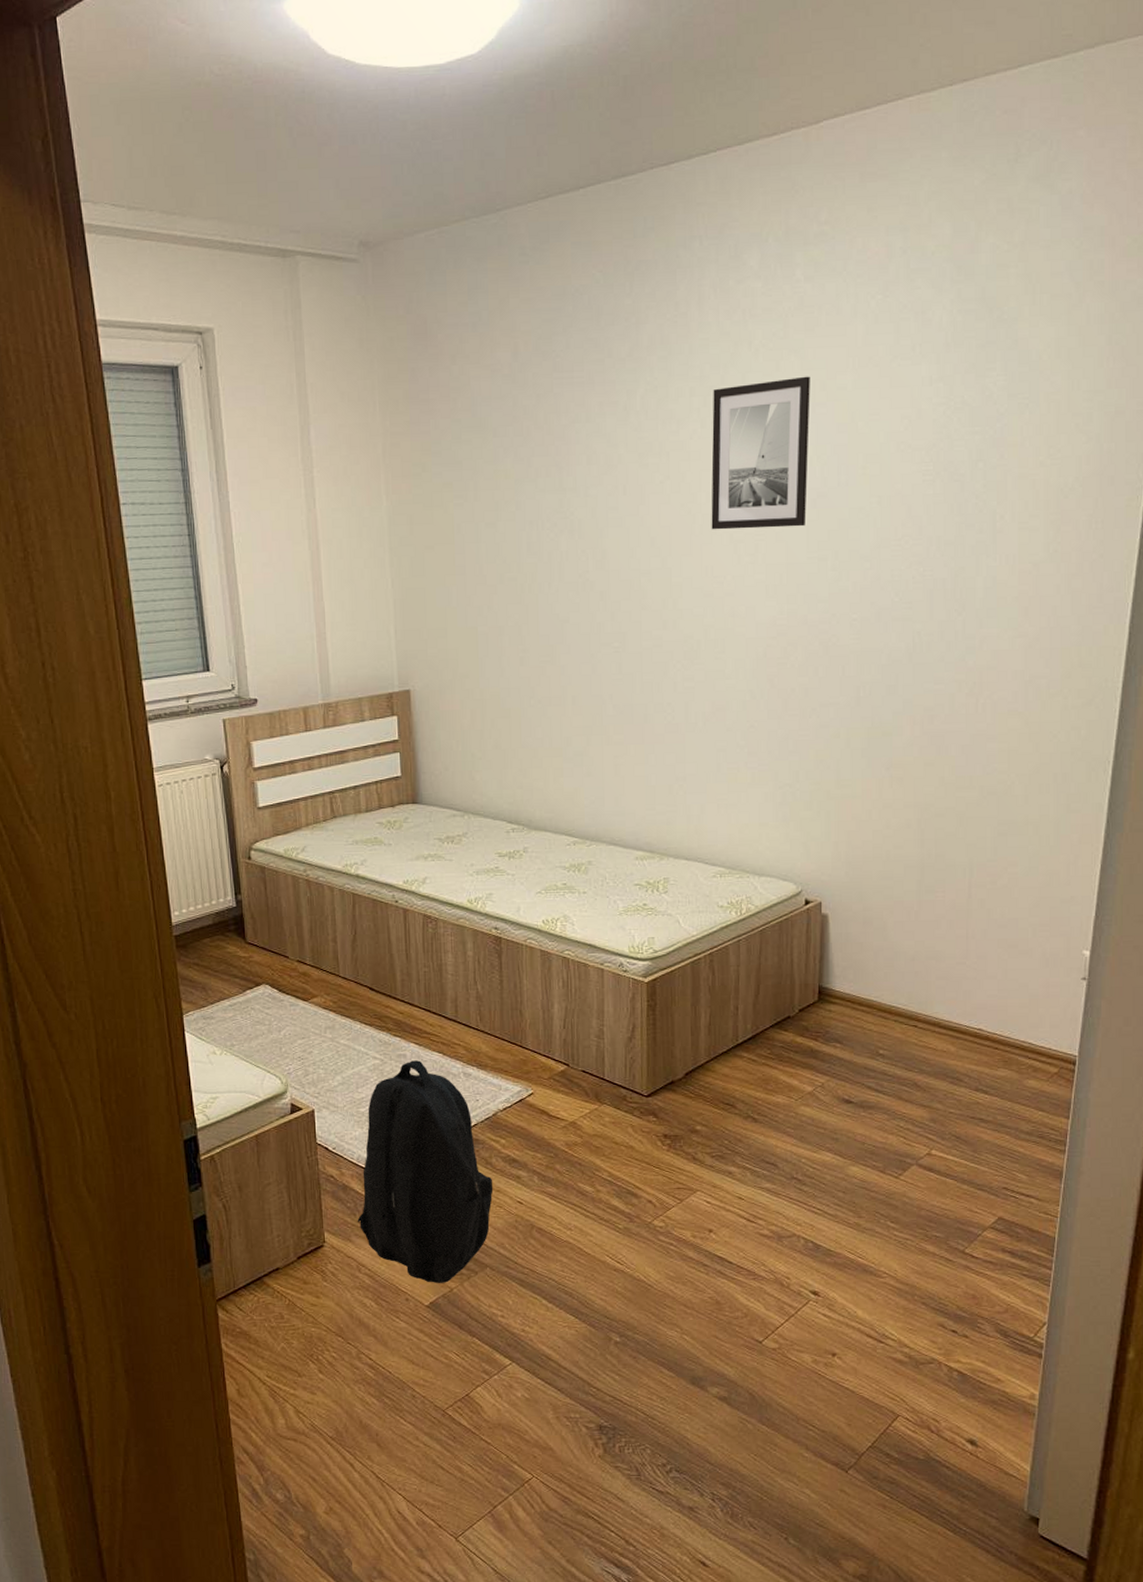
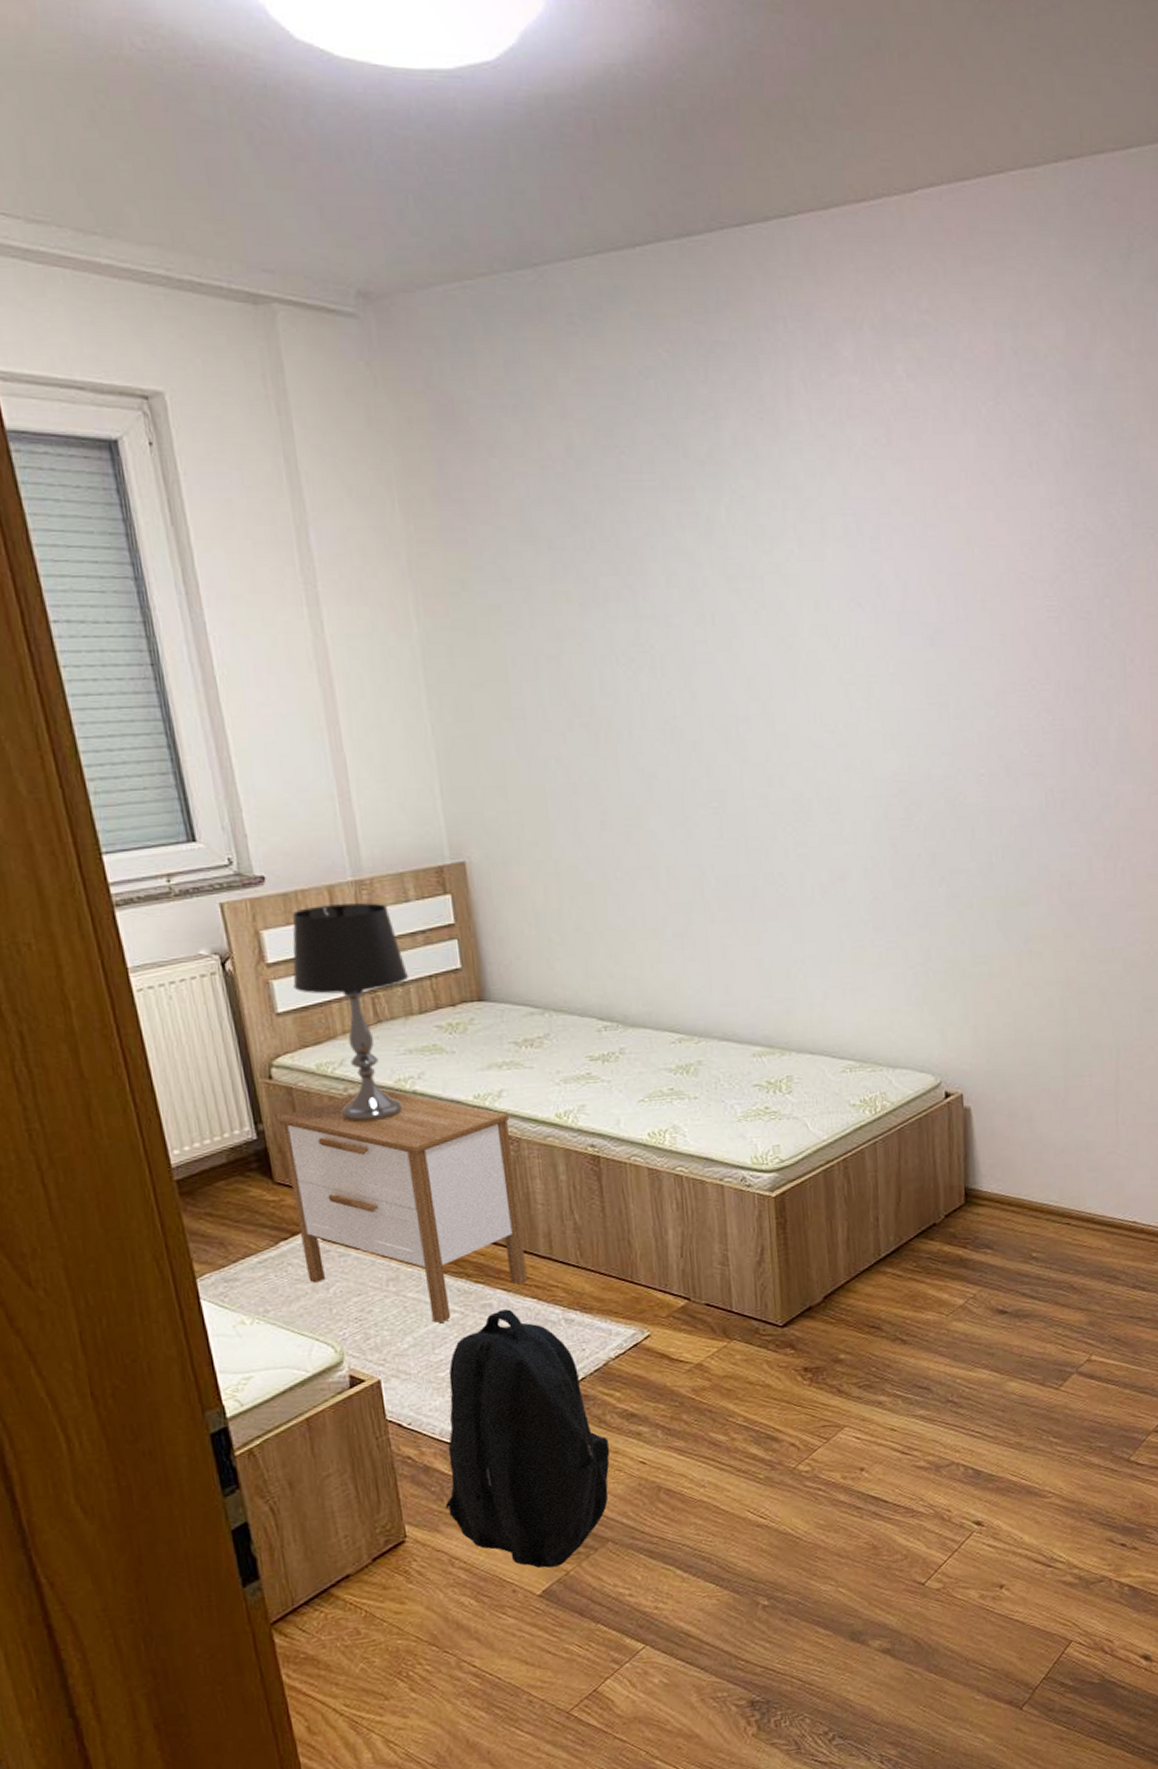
nightstand: none [253,873,435,1066] -> present [278,1090,527,1323]
table lamp: none [272,721,360,898] -> present [292,902,410,1123]
wall art: present [711,376,810,530] -> none [809,491,924,670]

